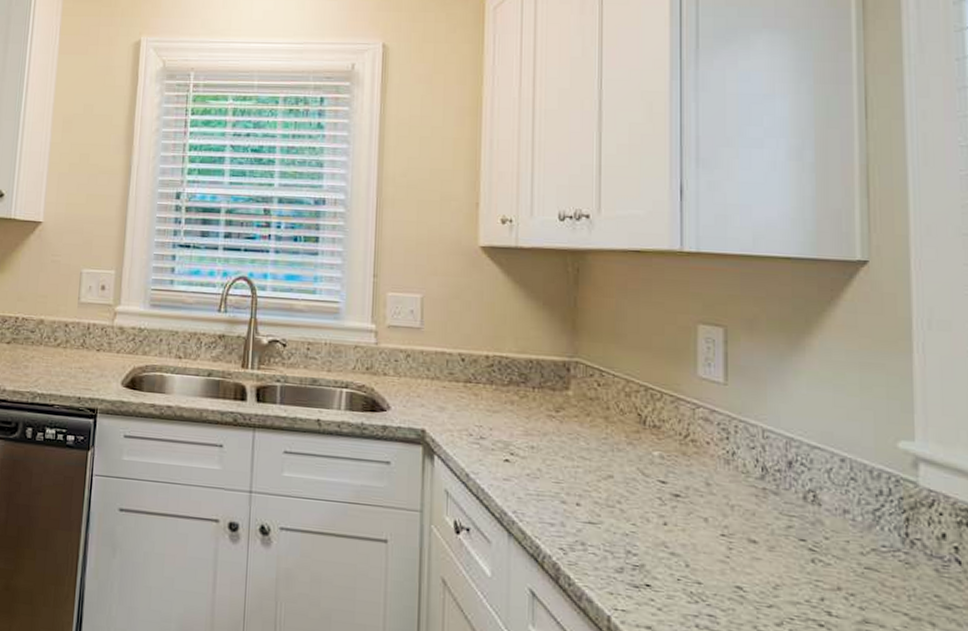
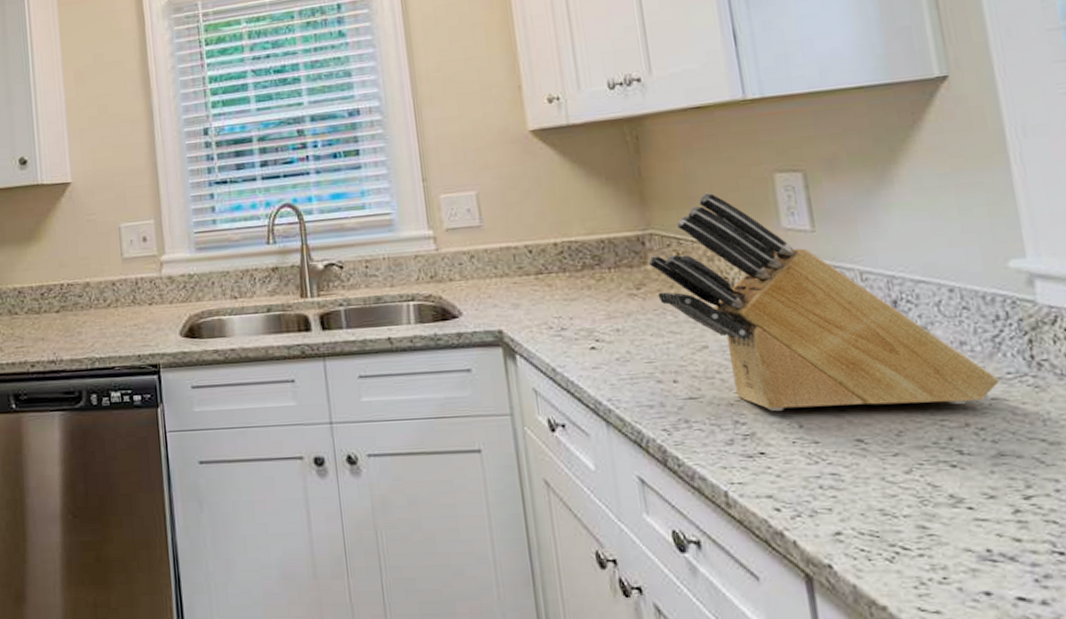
knife block: none [570,331,874,568] -> present [648,192,999,411]

